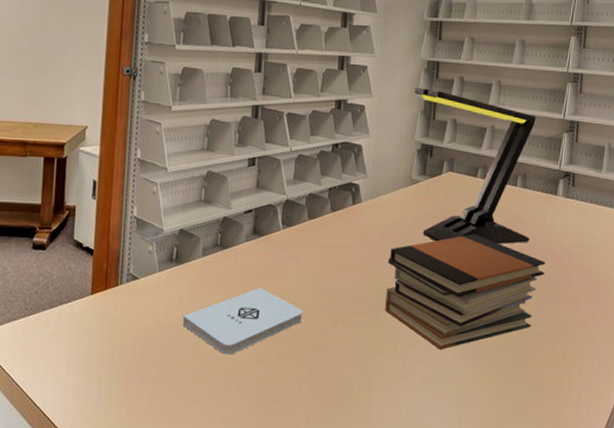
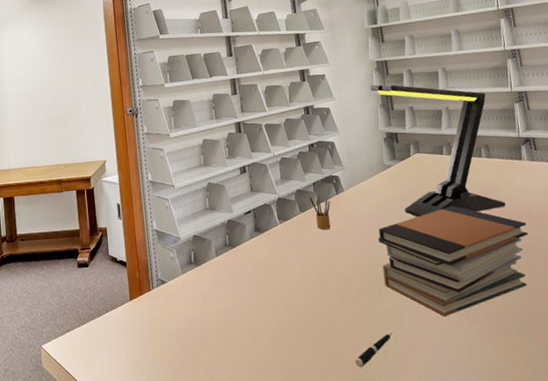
notepad: present [182,288,303,355] -> none [208,278,312,342]
pencil box: none [321,202,345,242] -> present [309,195,331,229]
pen: none [336,359,383,394] -> present [355,331,393,368]

